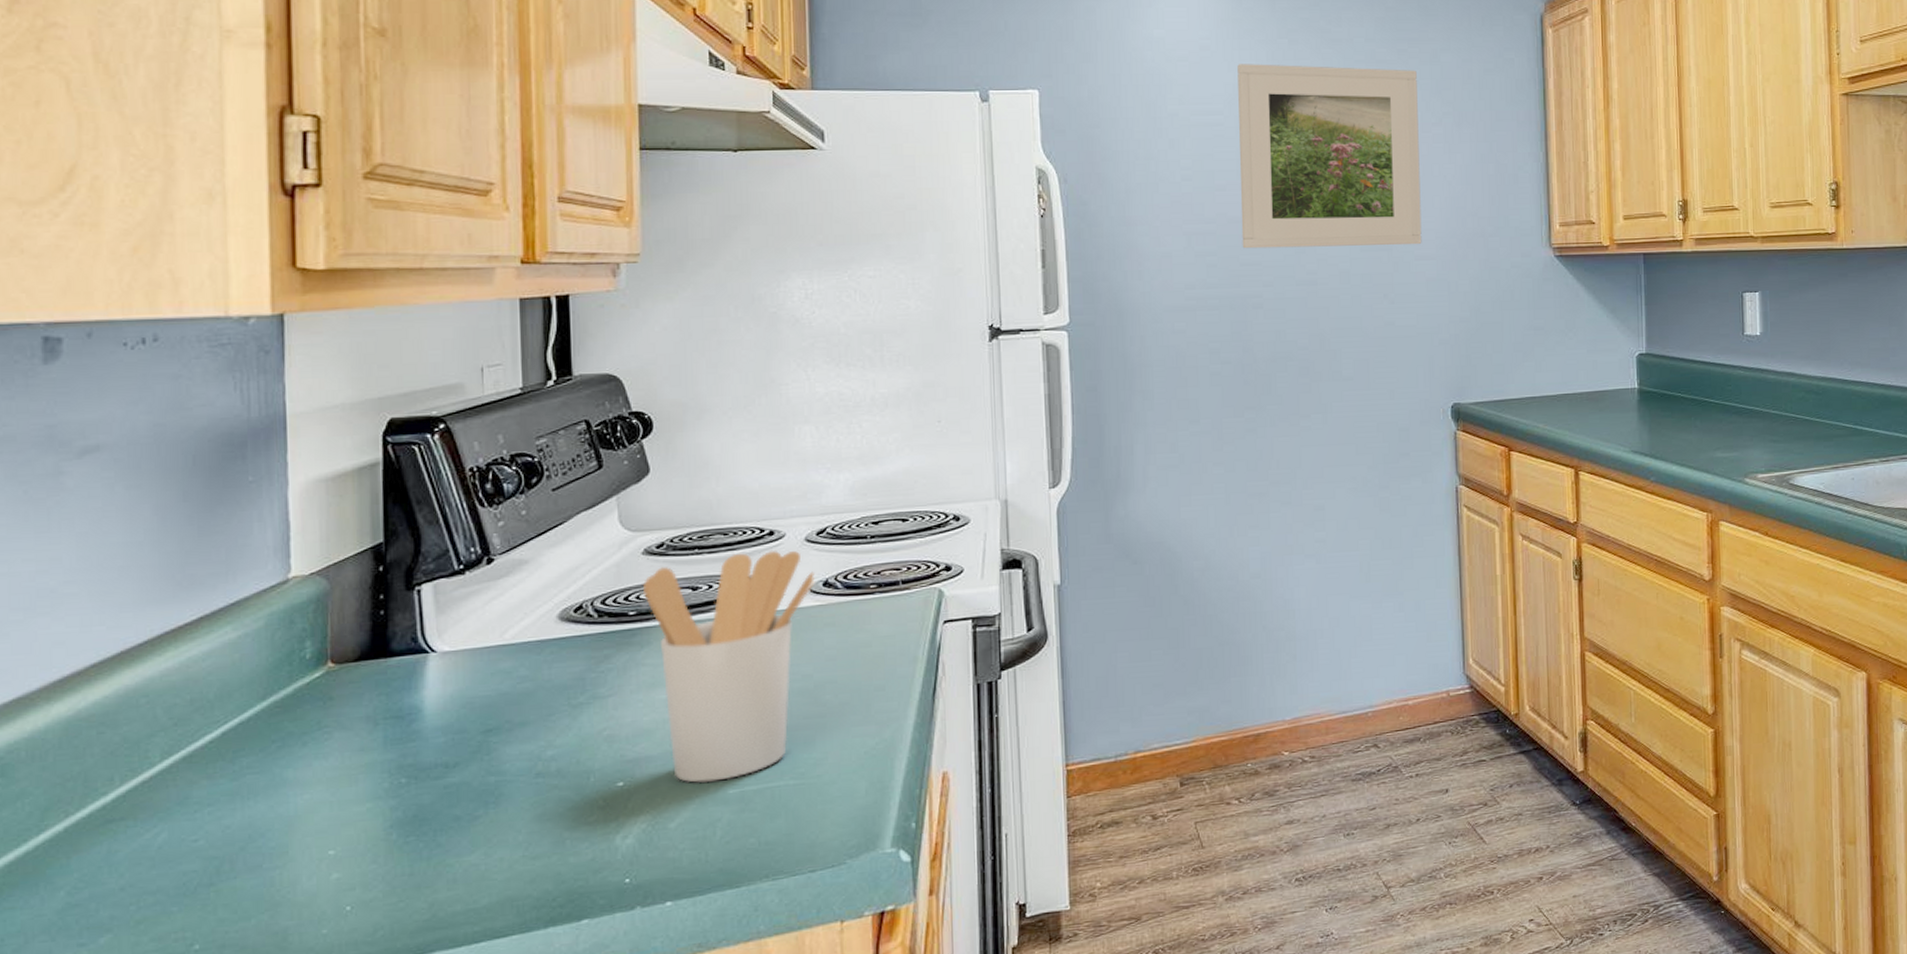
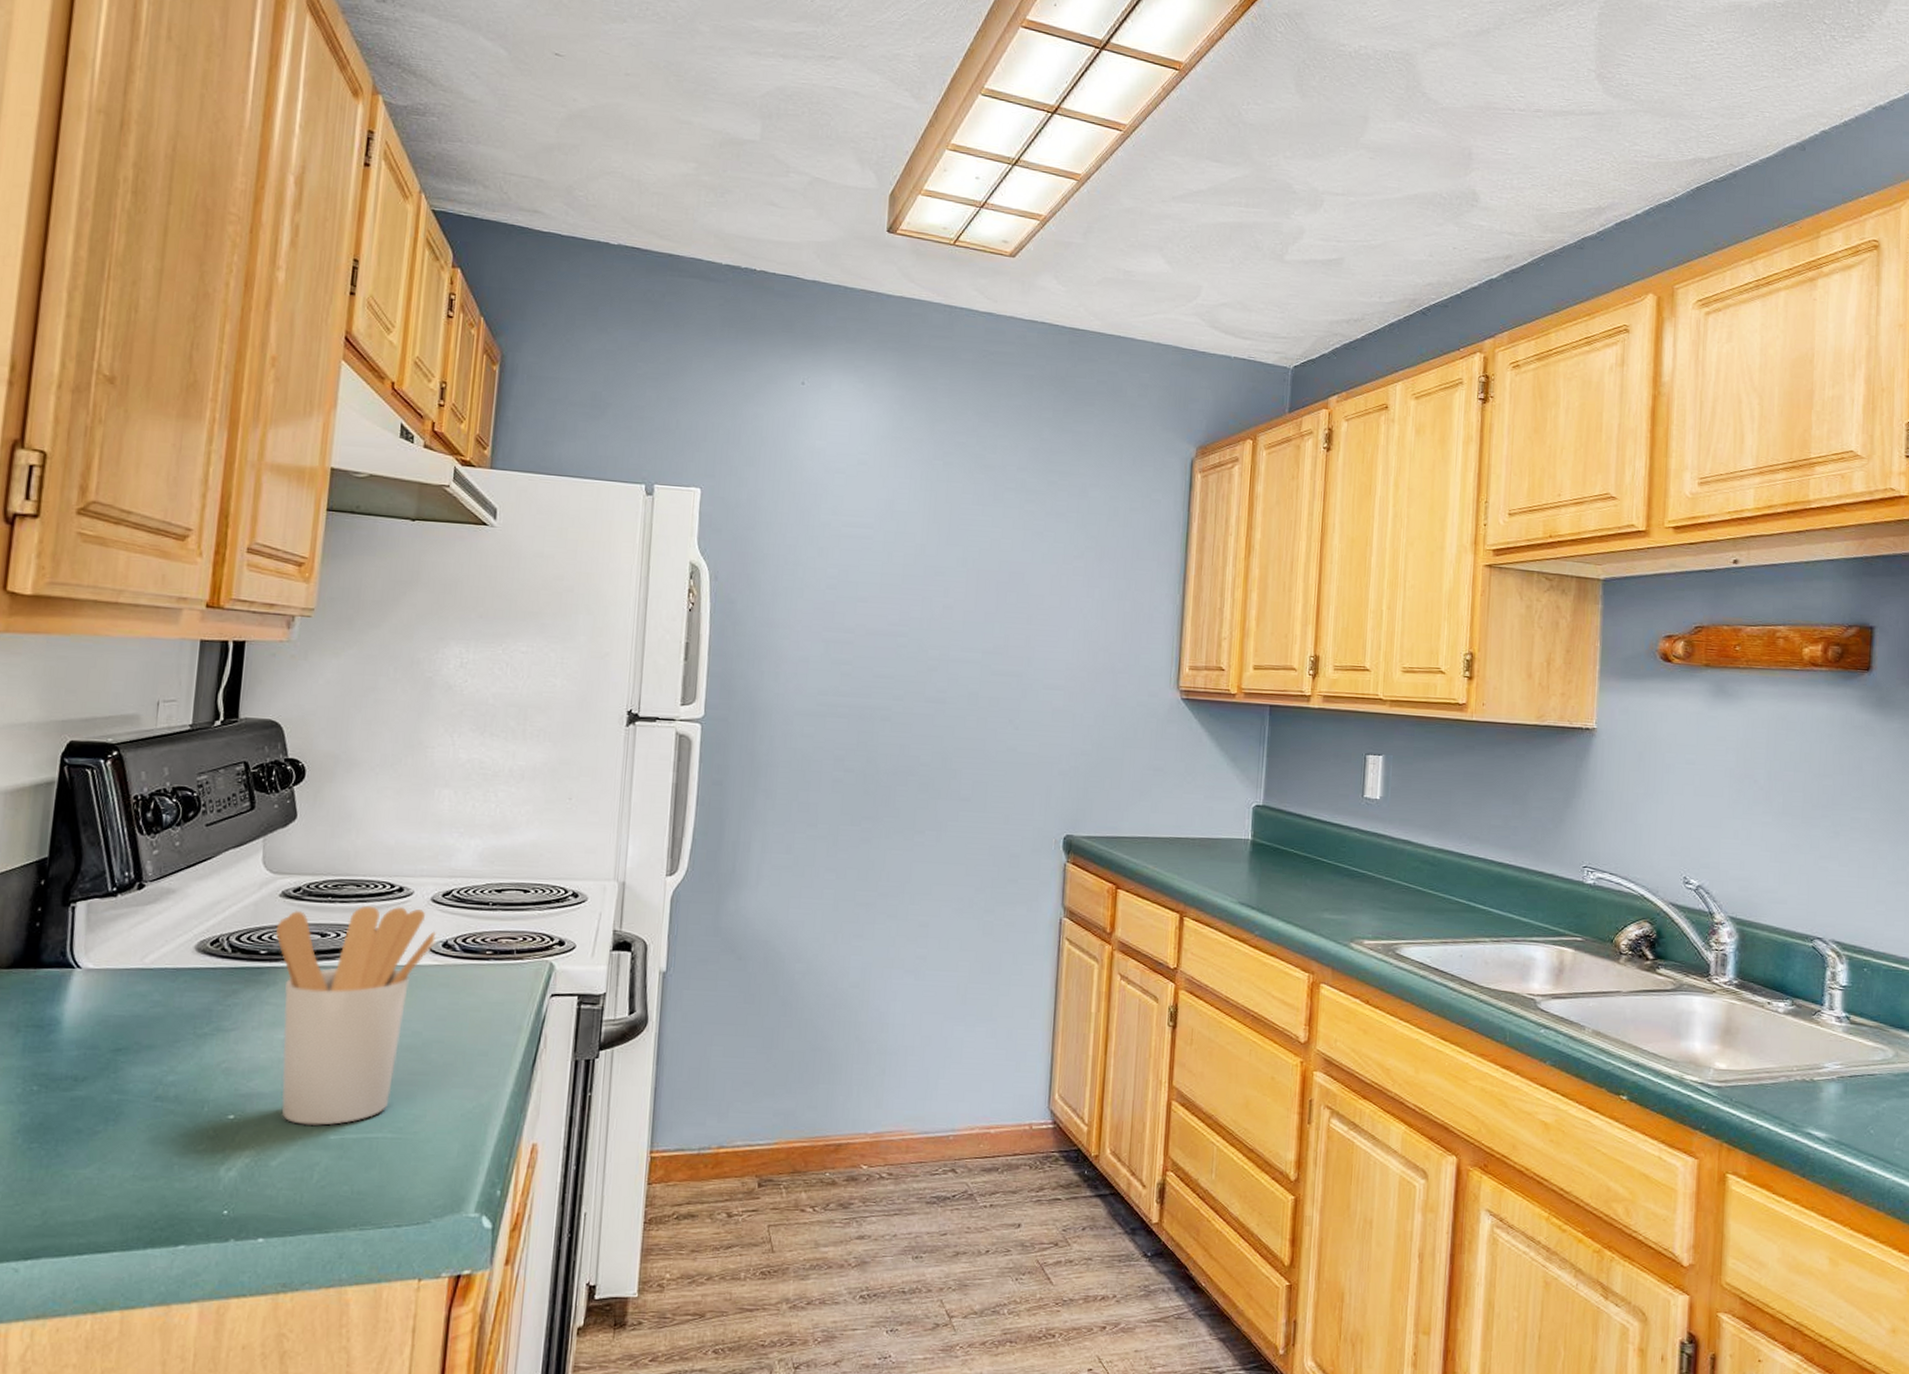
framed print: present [1237,64,1422,249] -> none [877,481,1064,674]

